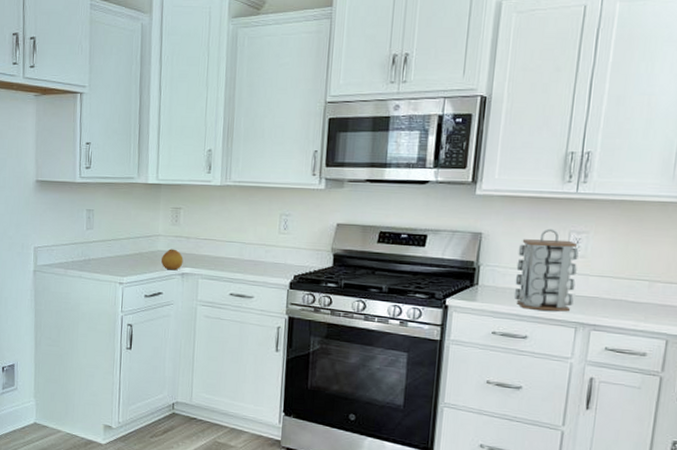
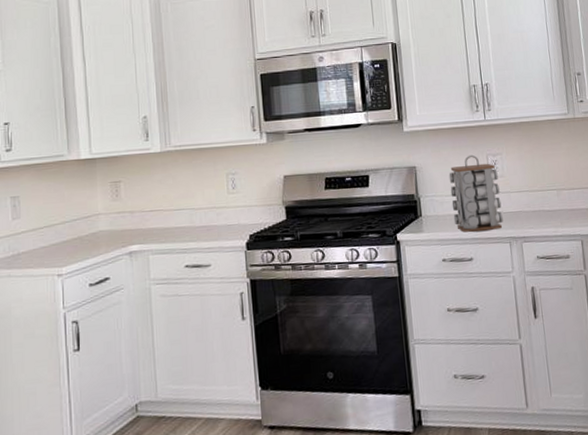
fruit: present [161,249,183,270] -> none [104,226,130,251]

